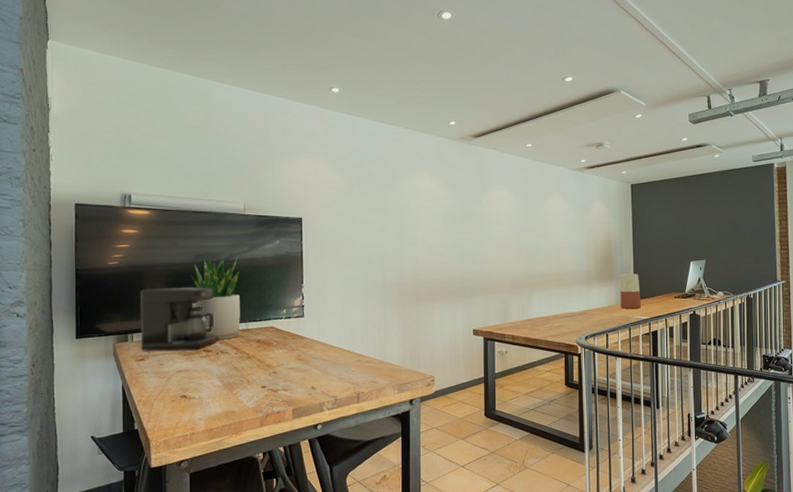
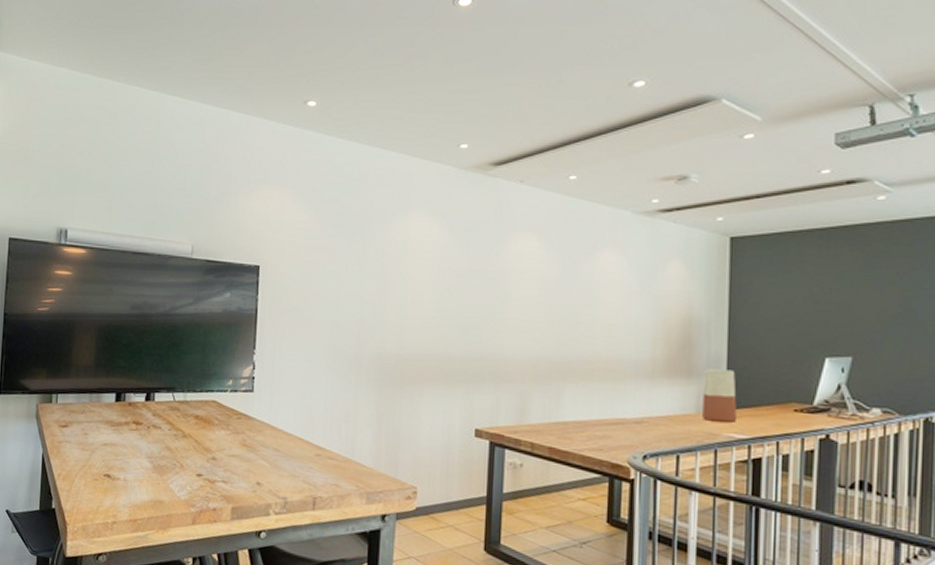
coffee maker: present [140,286,220,351] -> none [65,341,153,420]
planter: present [190,254,240,340] -> none [124,305,182,411]

